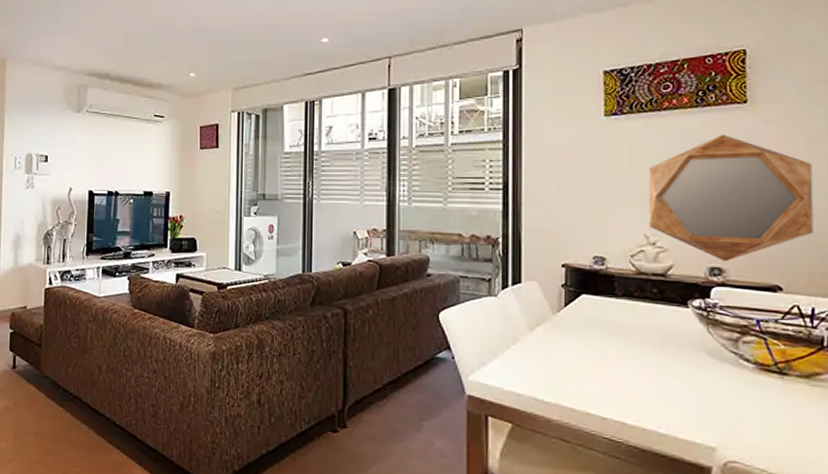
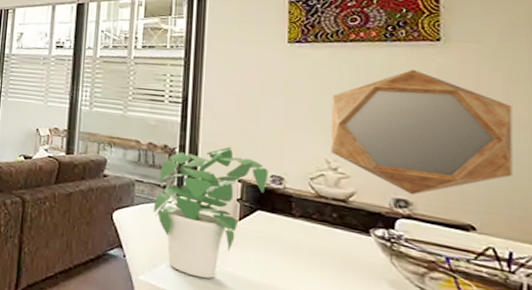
potted plant: none [479,231,590,371] -> present [153,146,268,279]

